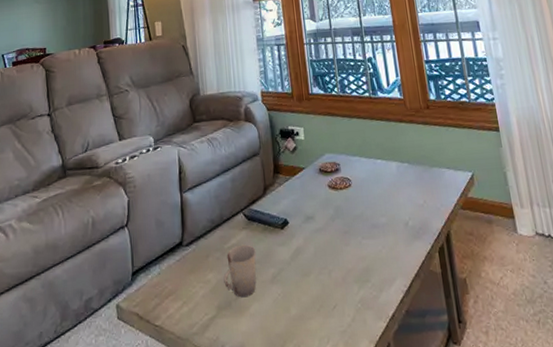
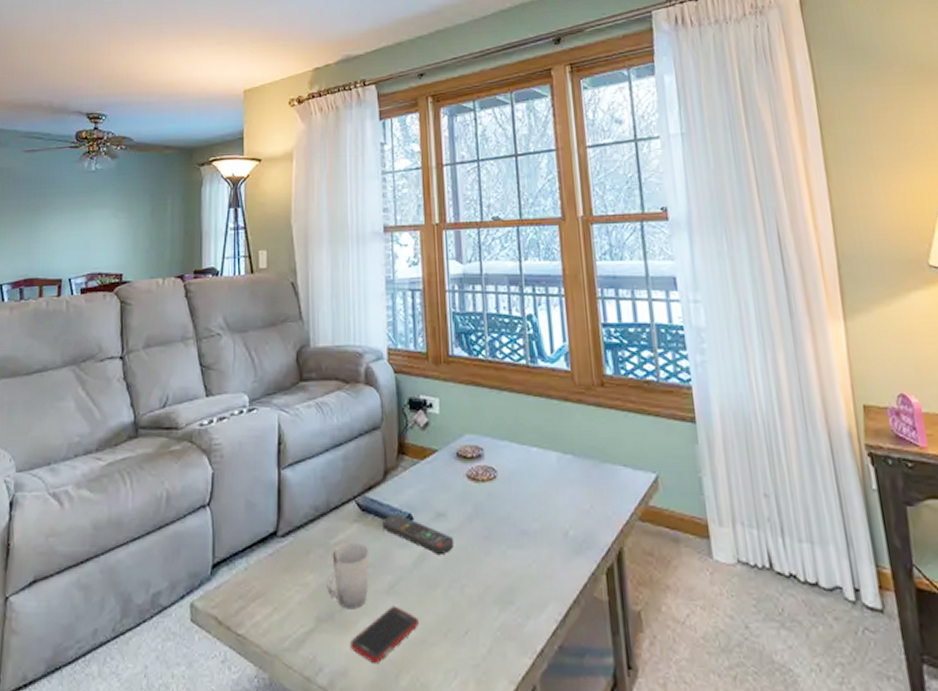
cell phone: none [245,291,297,339] -> present [351,605,419,665]
remote control: none [265,219,321,250] -> present [382,513,454,556]

